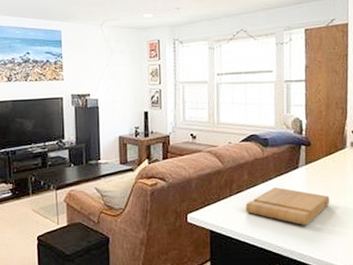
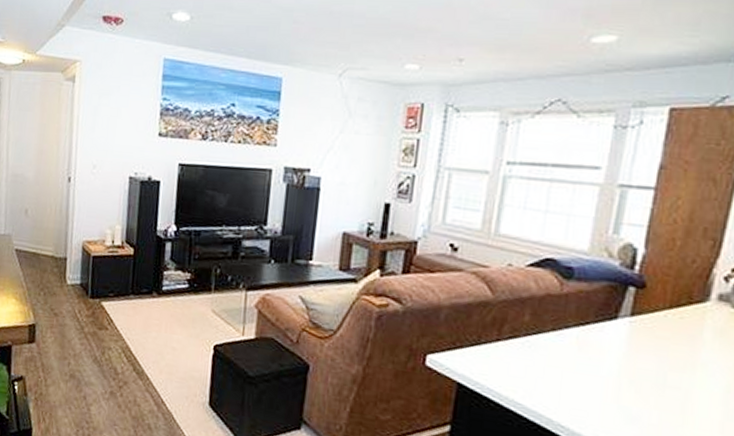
cutting board: present [245,187,330,226] -> none [517,339,664,406]

